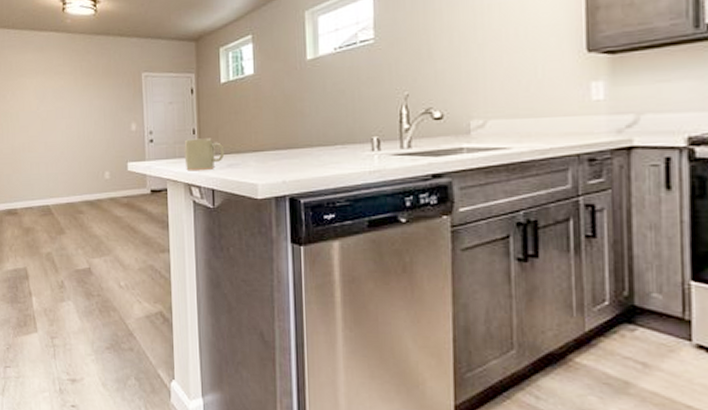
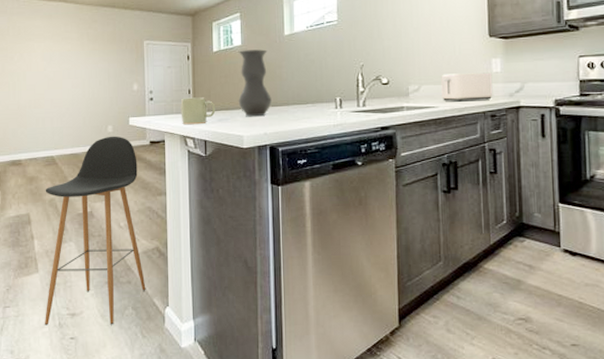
bar stool: none [41,183,150,396] -> present [45,136,146,325]
vase: none [250,78,291,160] -> present [238,49,272,116]
toaster: none [516,100,592,141] -> present [441,72,493,102]

